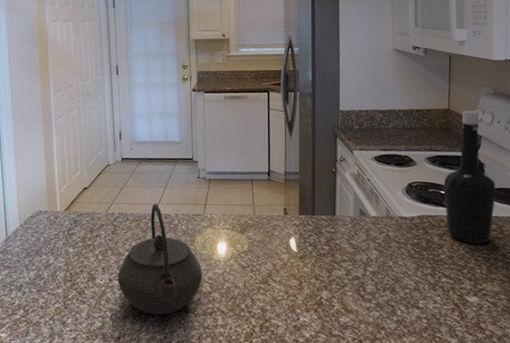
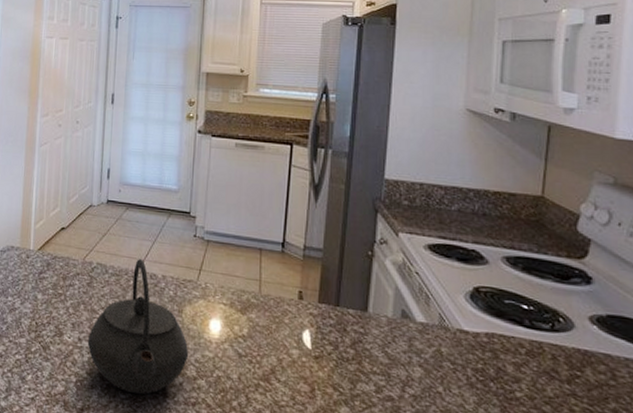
bottle: present [443,110,496,244] -> none [527,201,609,389]

